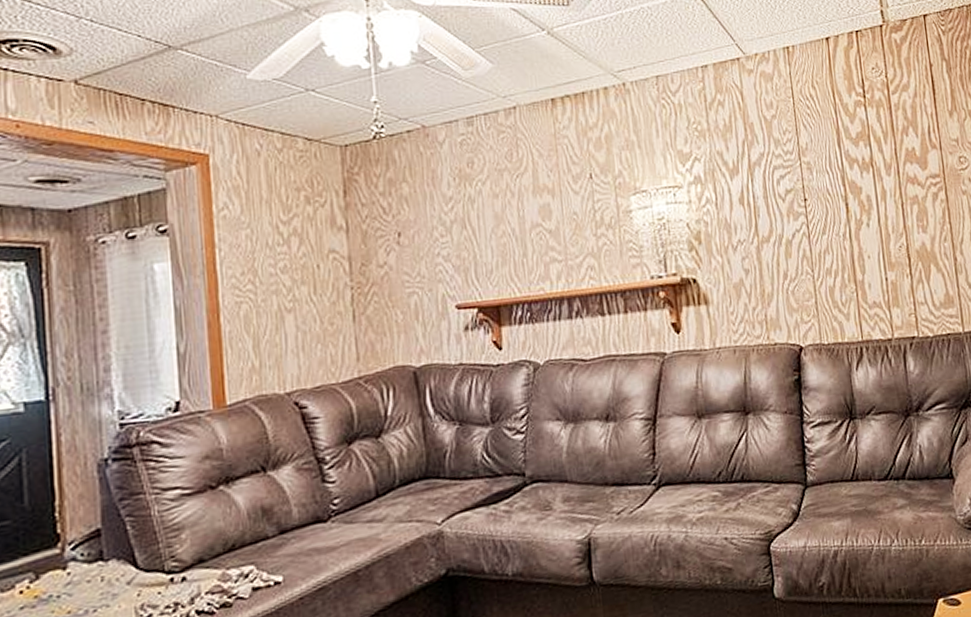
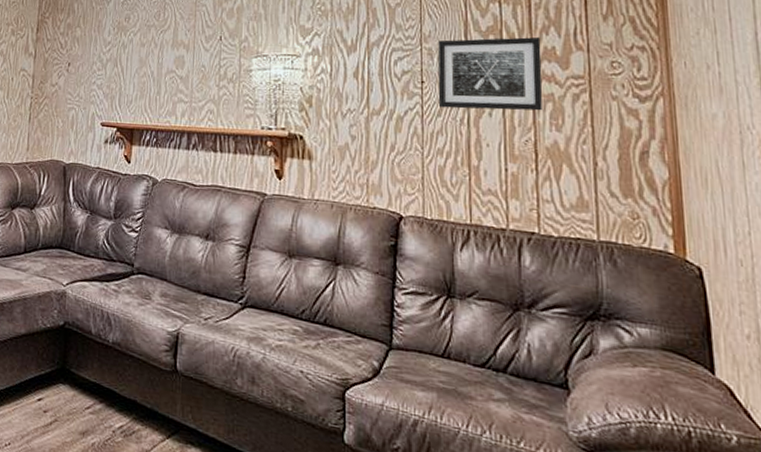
wall art: none [815,140,910,225] -> present [438,37,543,111]

